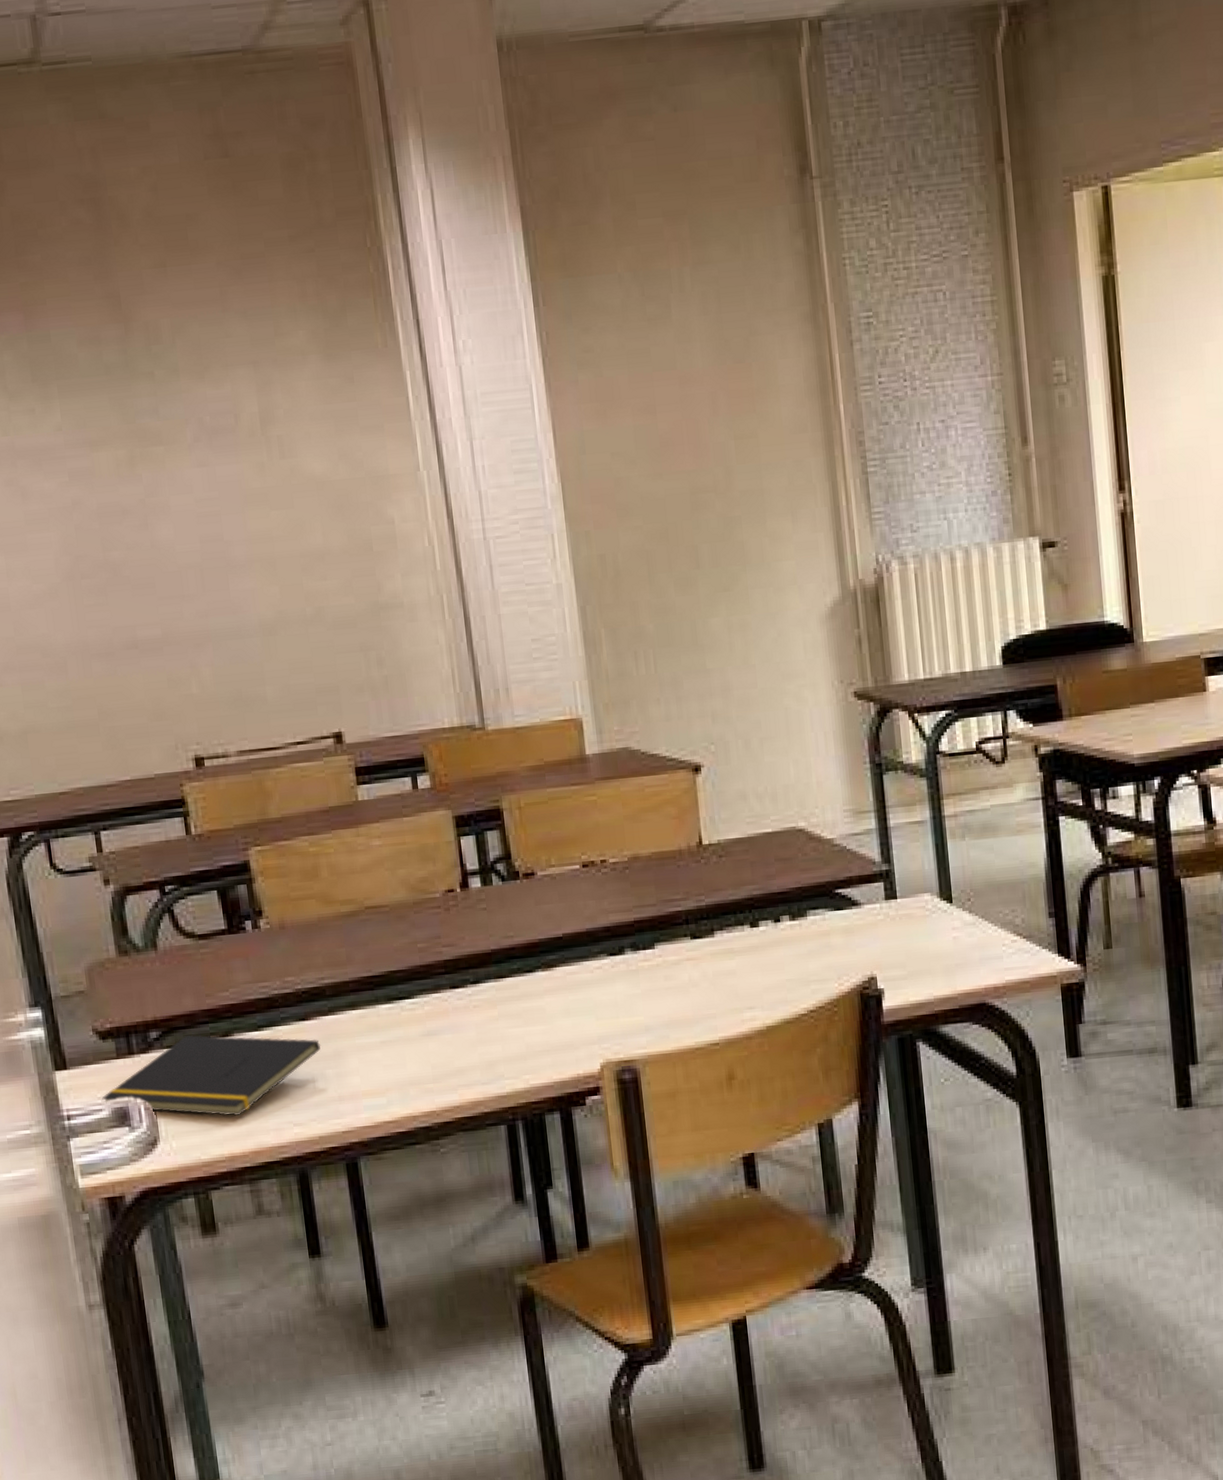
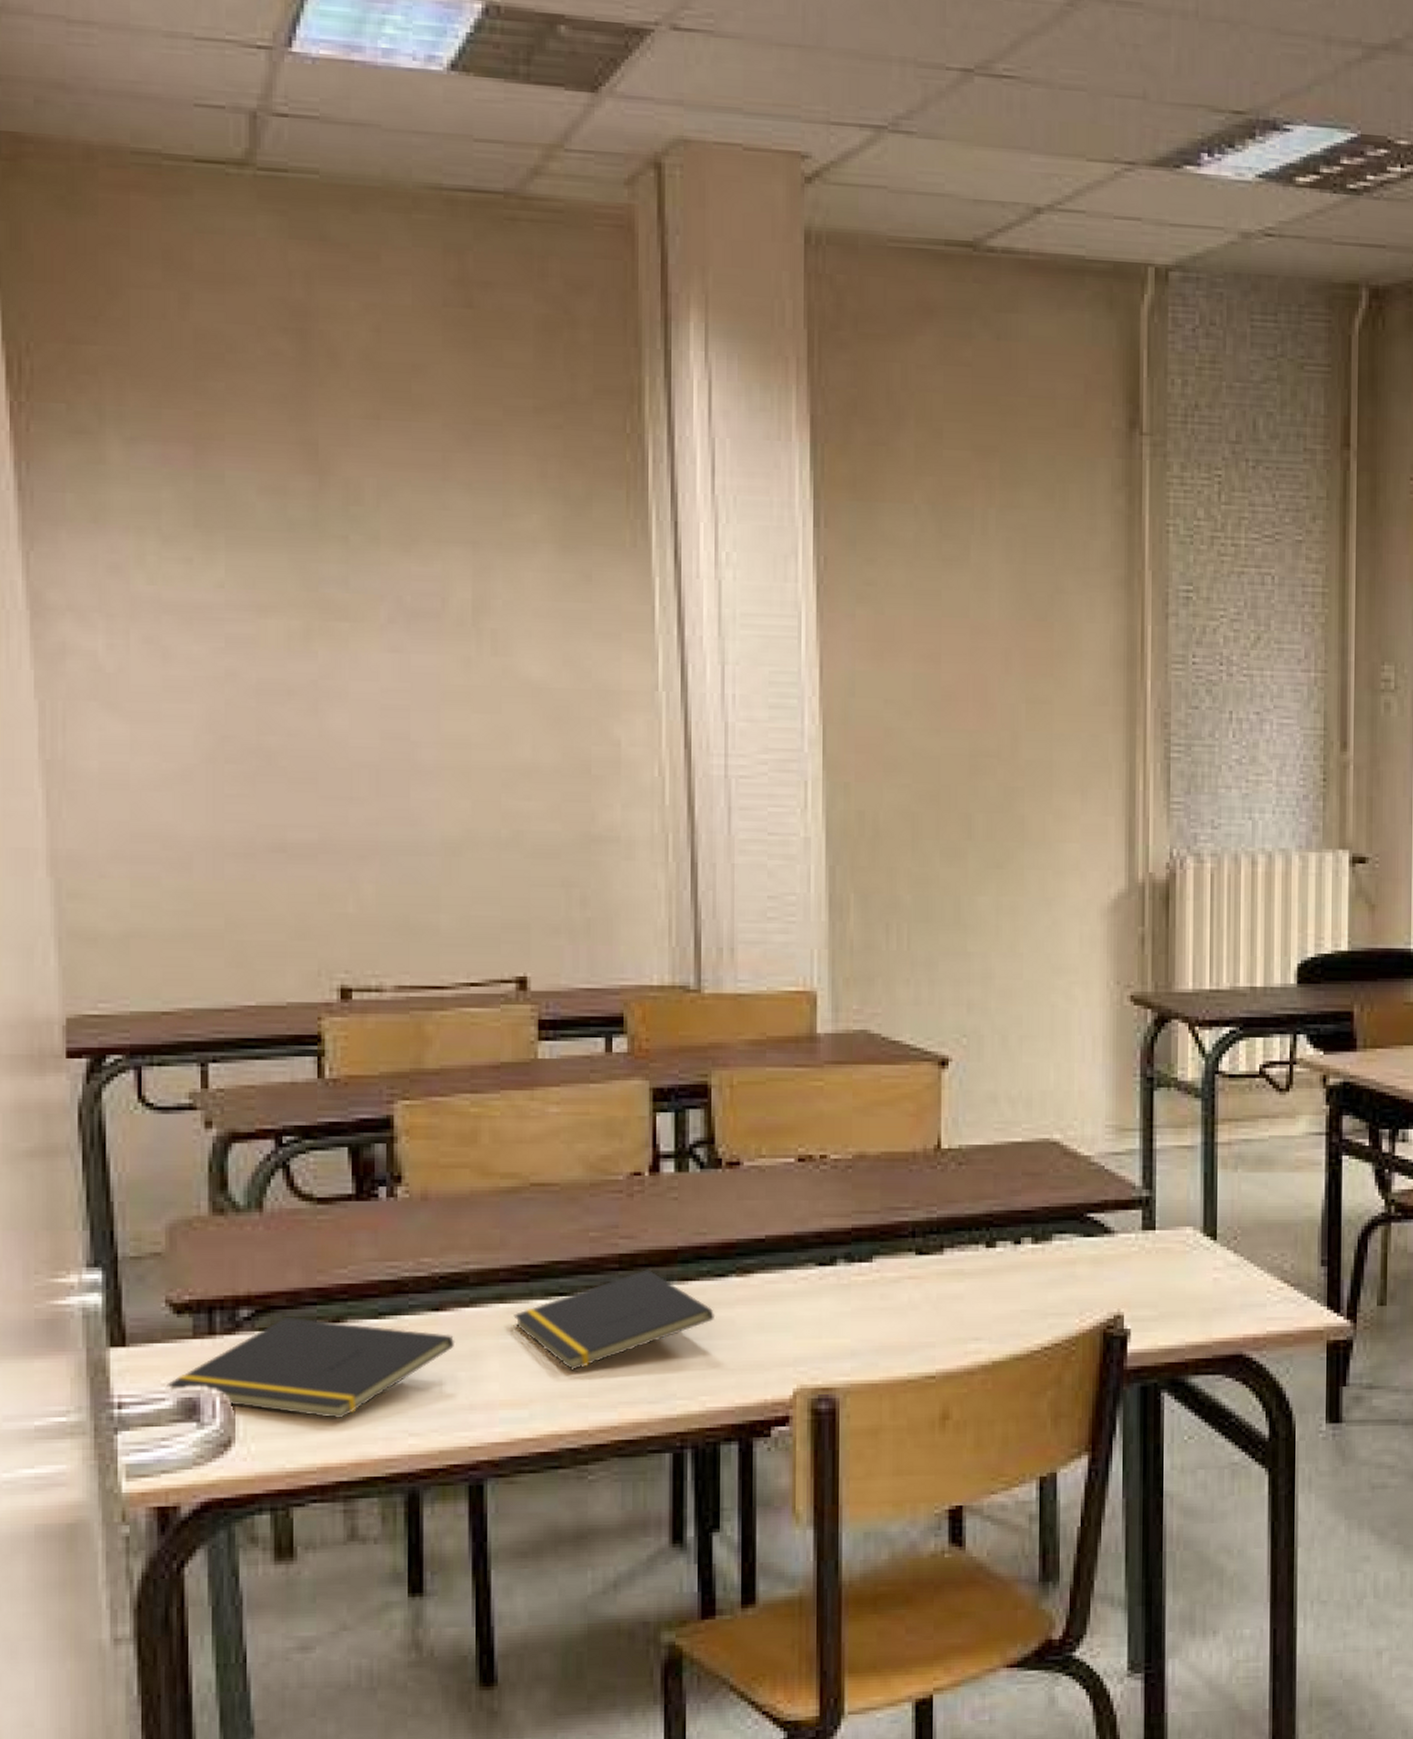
notepad: none [364,971,529,1062] -> present [513,1269,716,1371]

